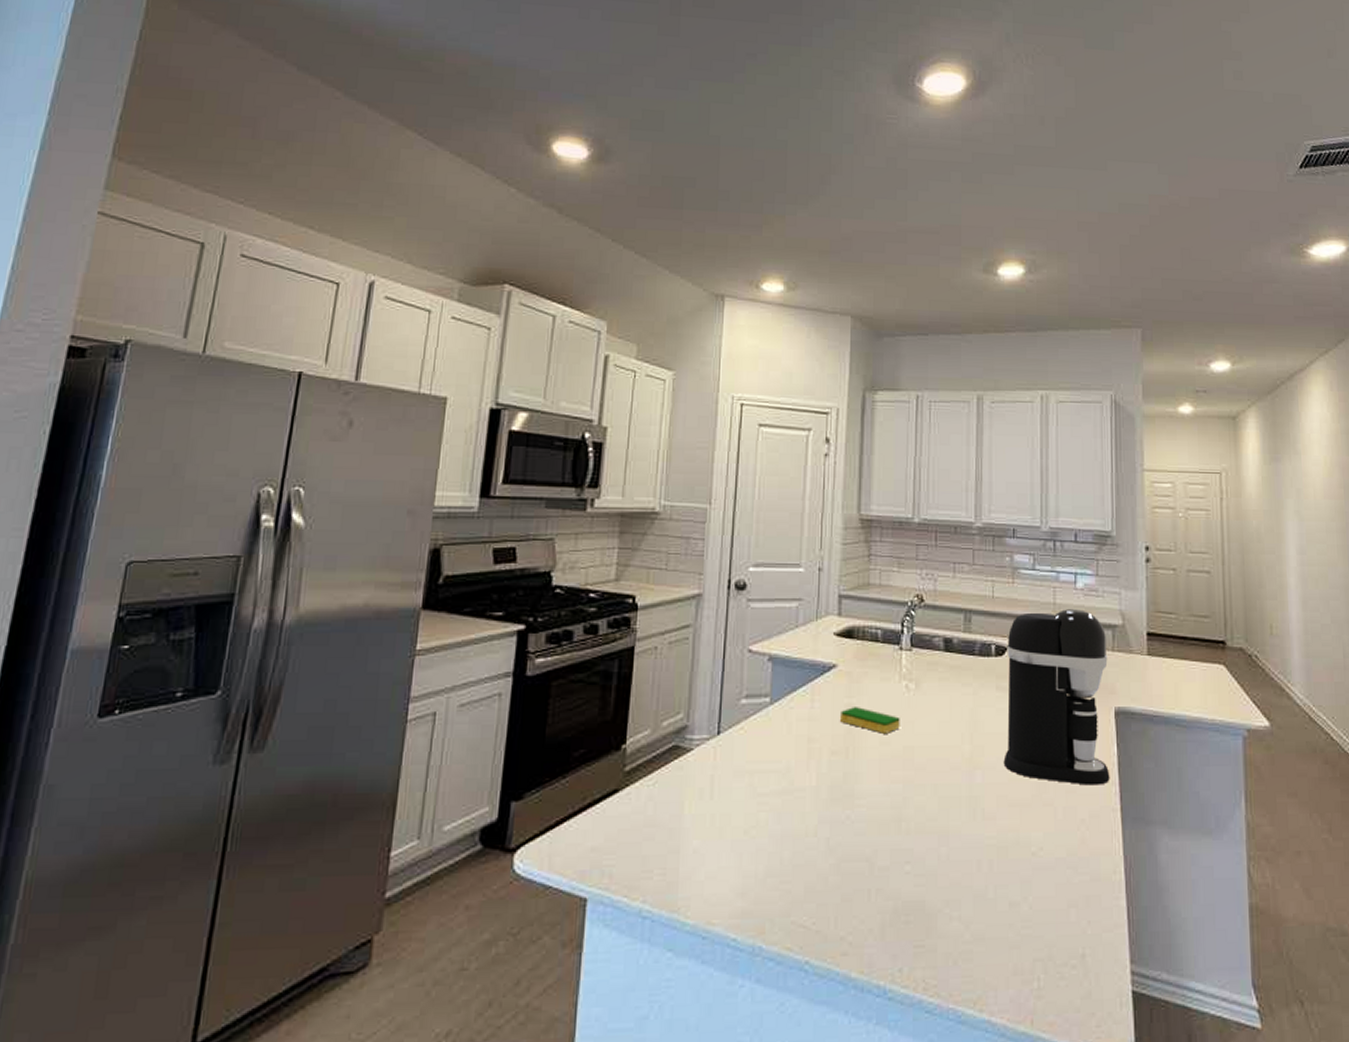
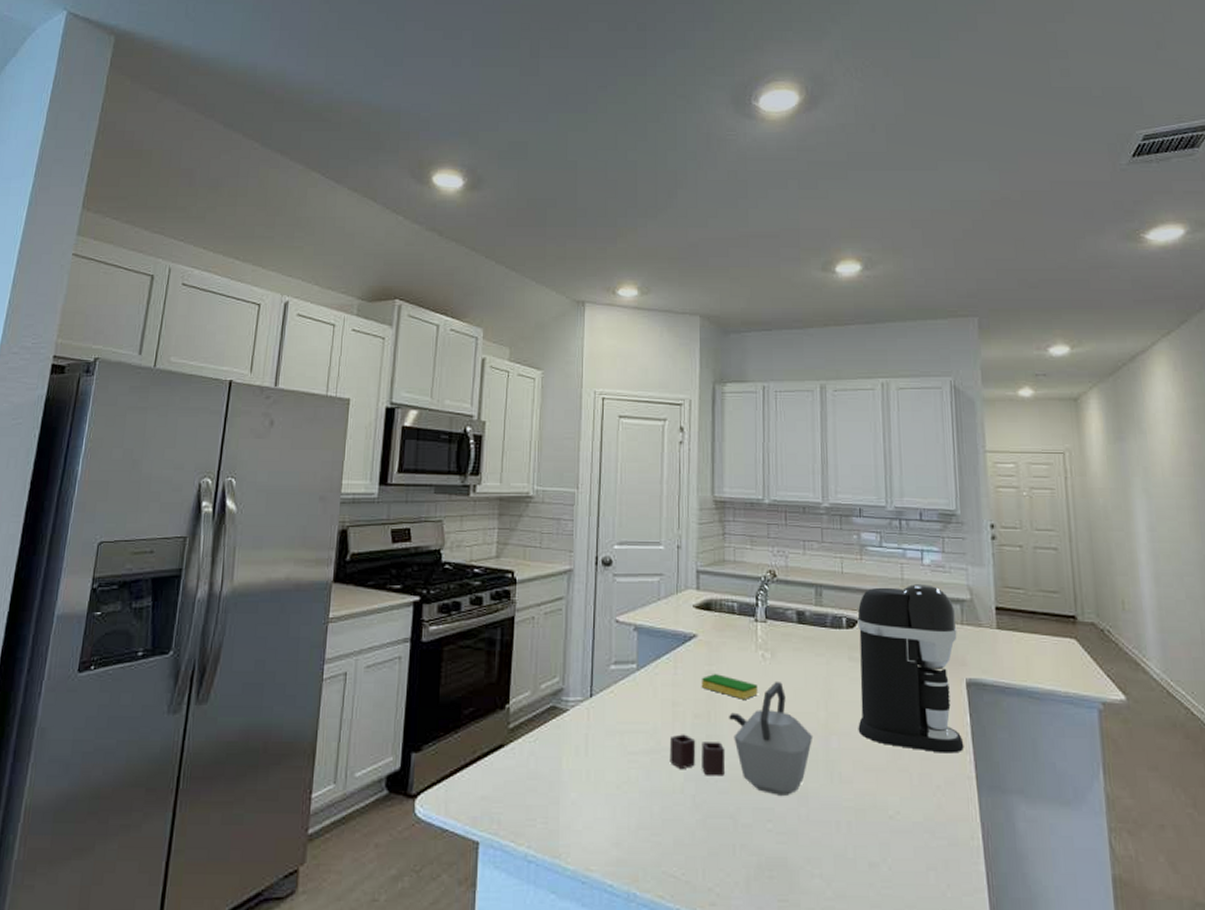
kettle: none [803,713,957,835] -> present [669,681,813,795]

